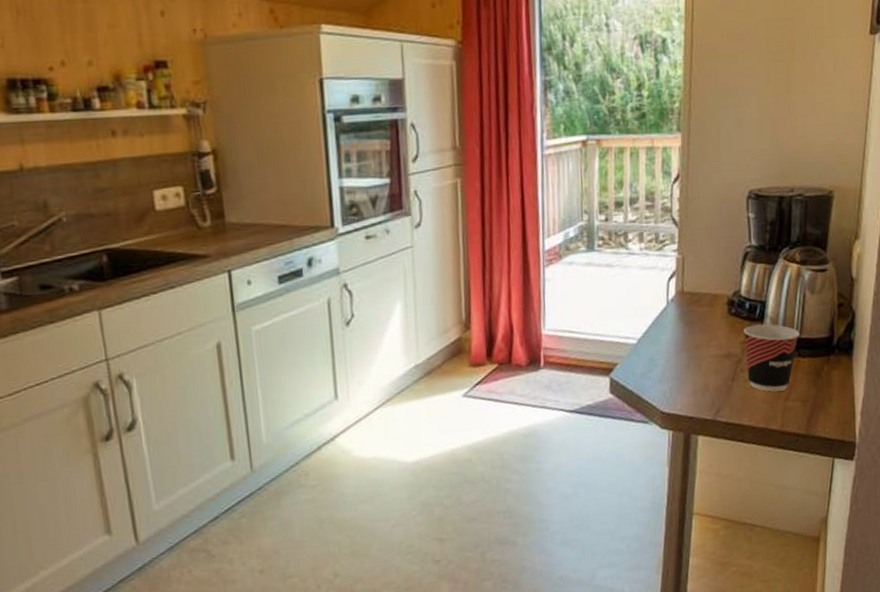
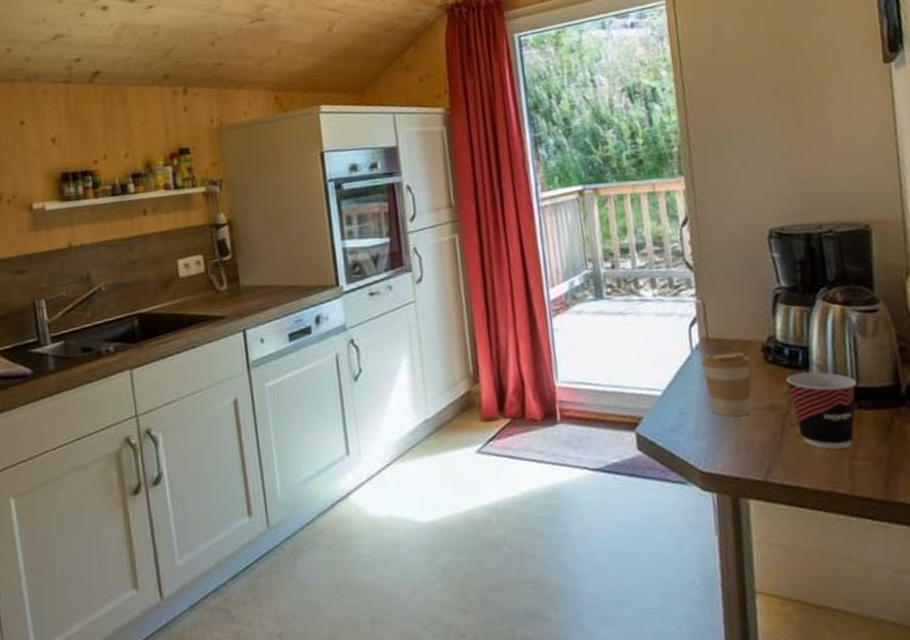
coffee cup: none [674,304,717,363] -> present [701,351,752,417]

